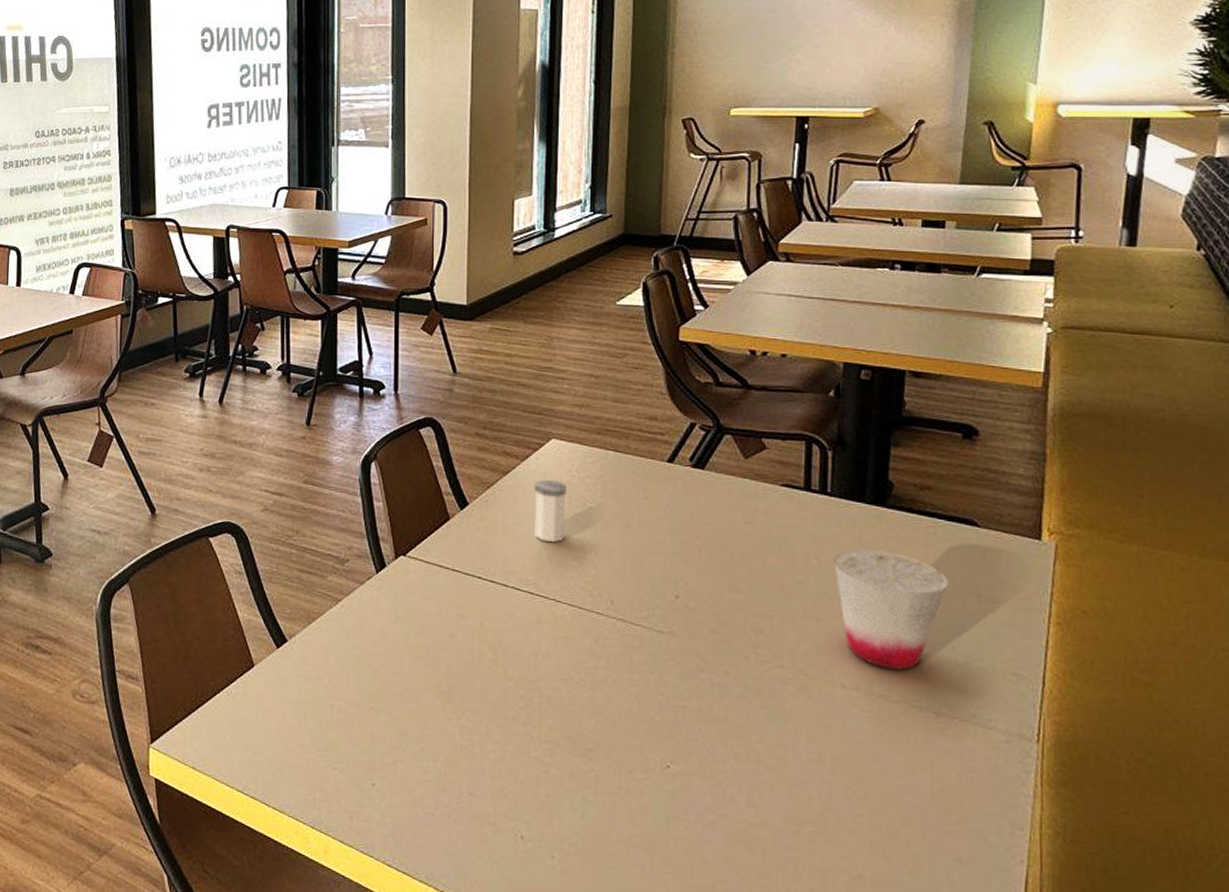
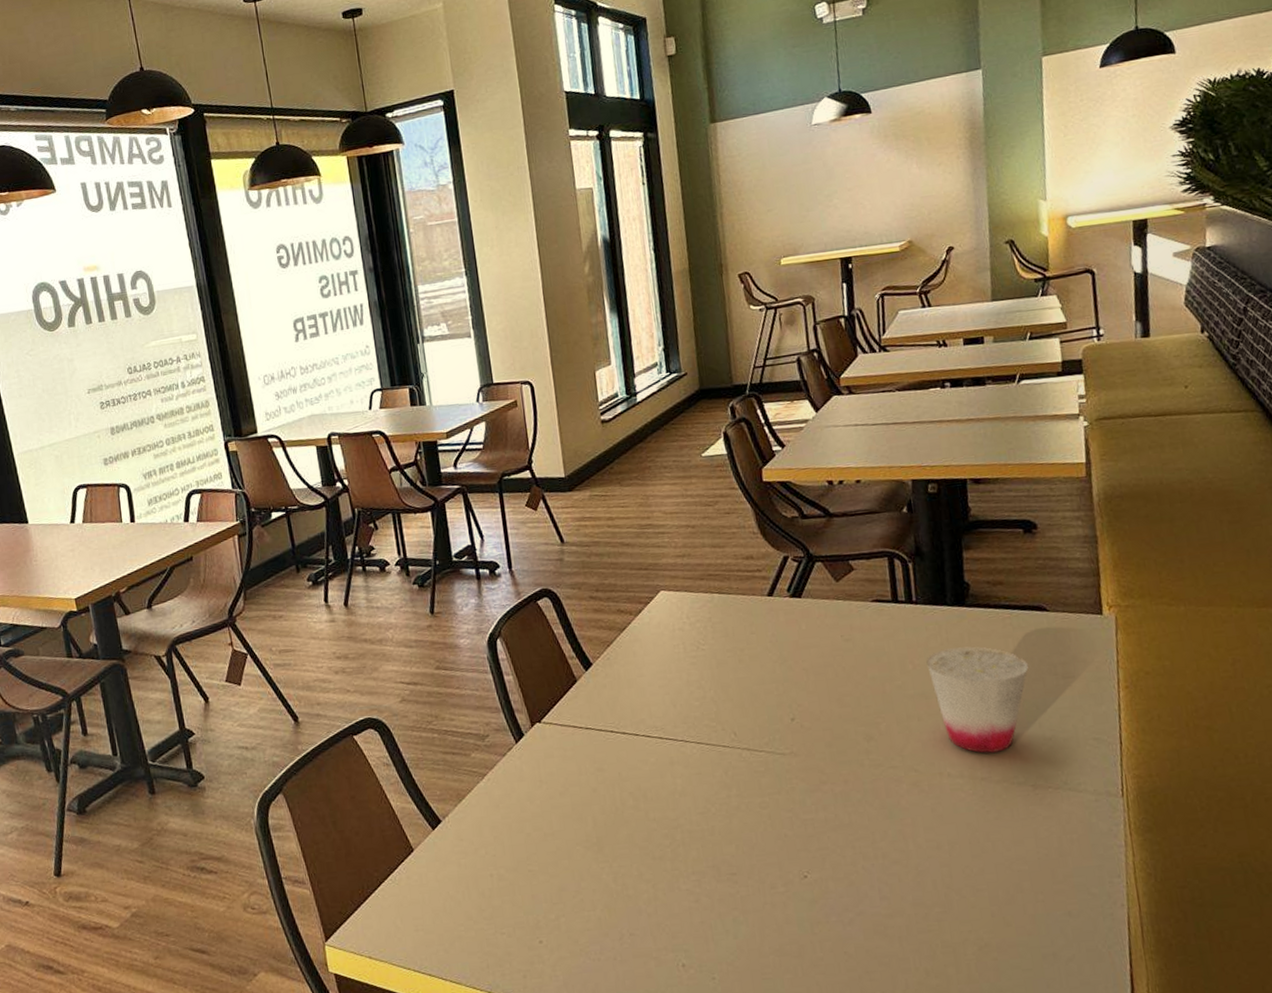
salt shaker: present [533,479,567,543] -> none [649,629,684,688]

